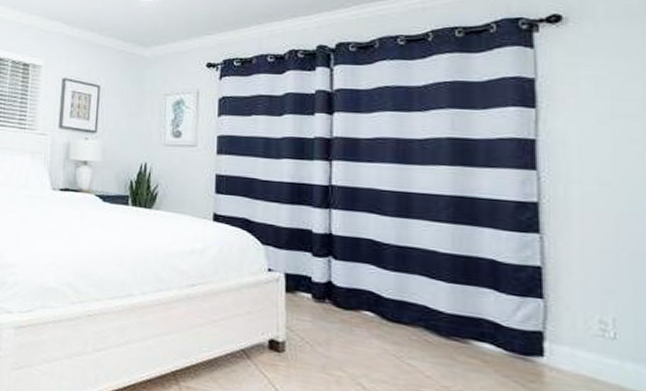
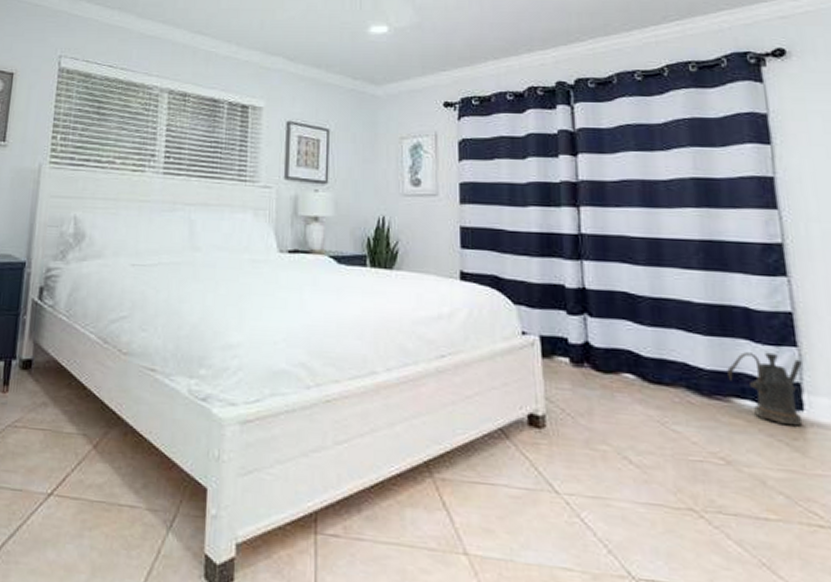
watering can: none [468,300,547,371] -> present [727,352,803,426]

